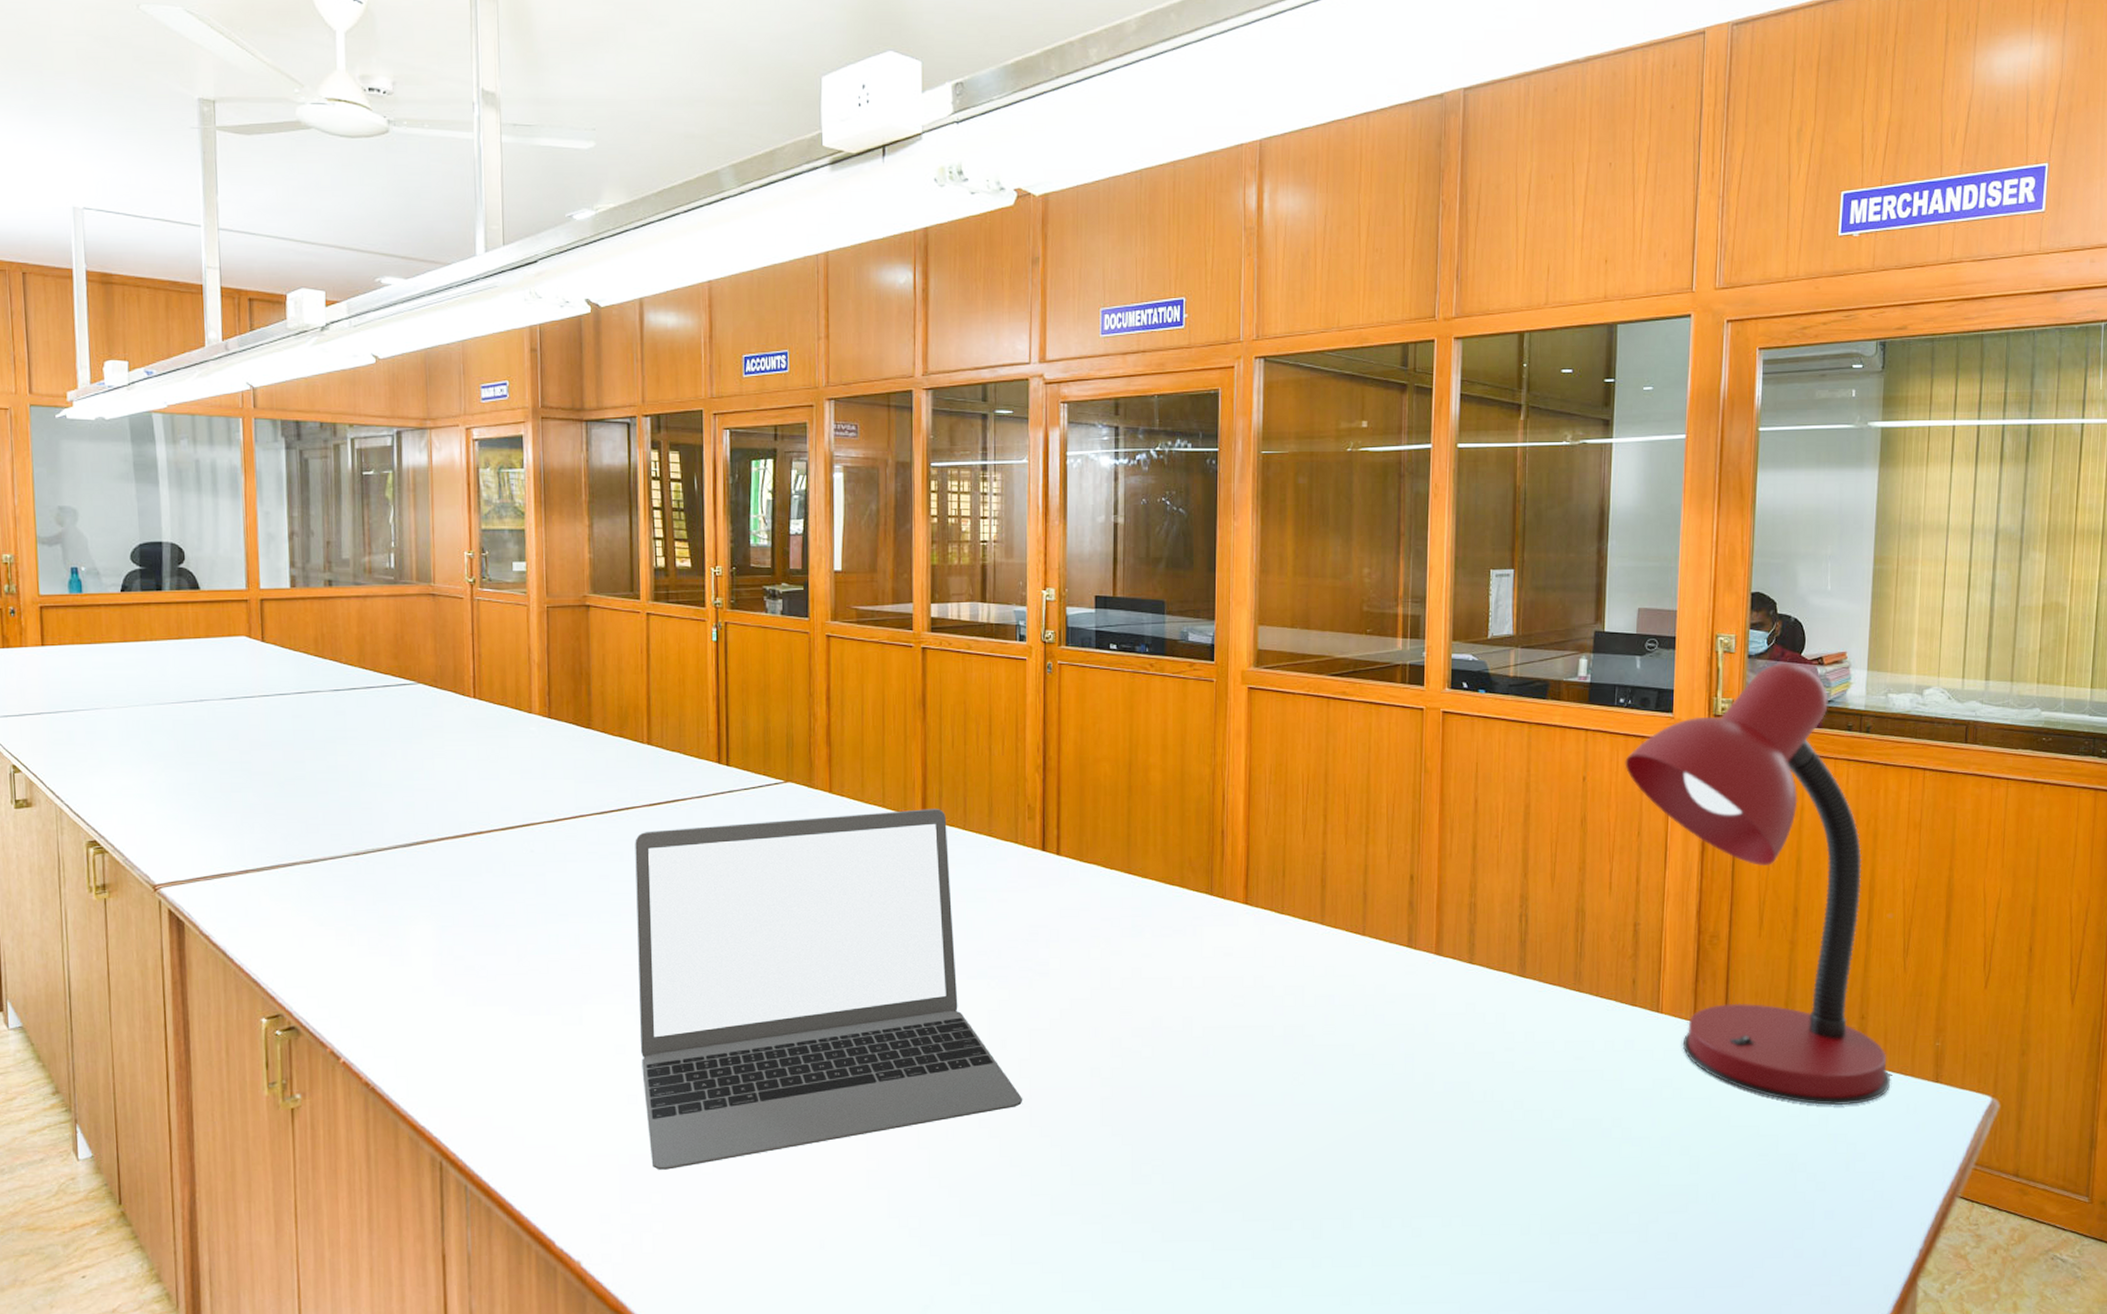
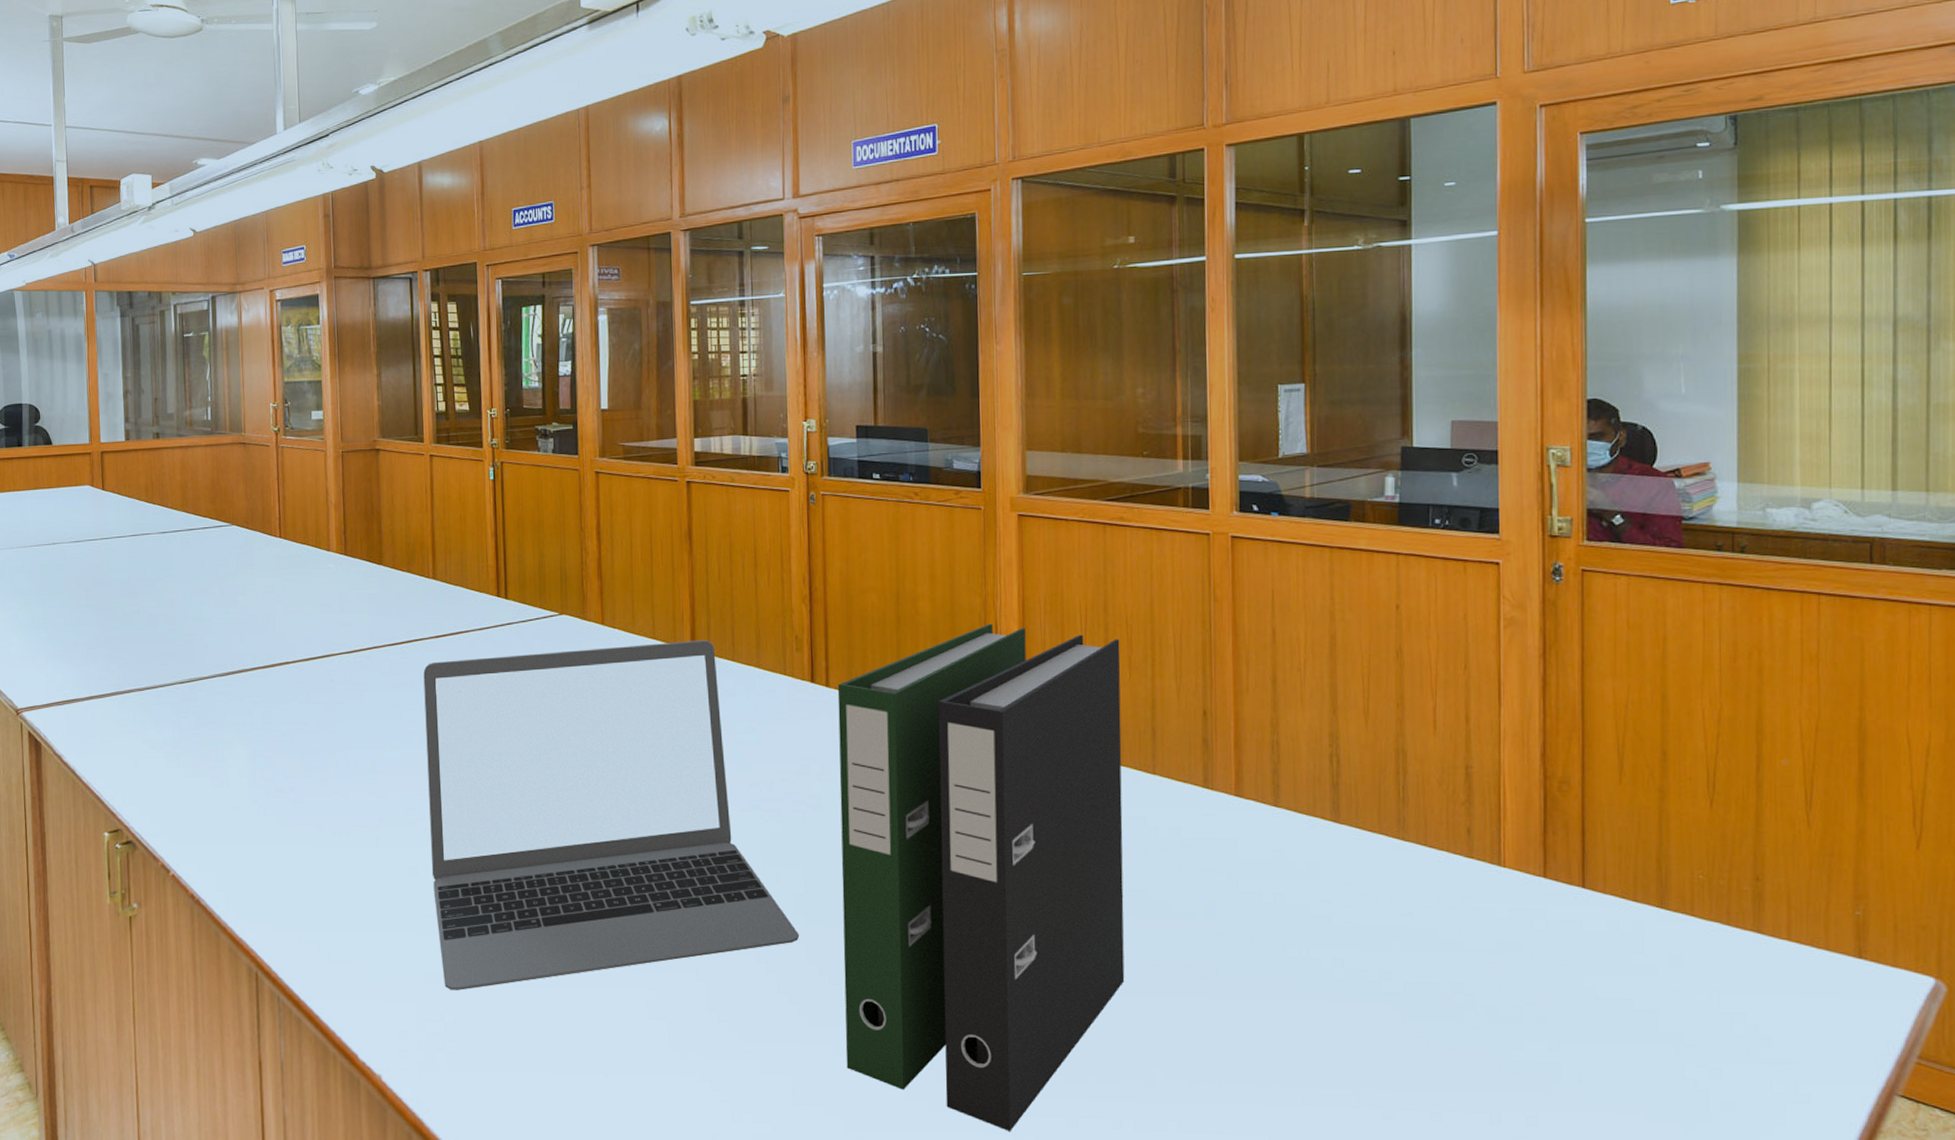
binder: none [1065,792,1338,1276] -> present [837,623,1125,1131]
desk lamp: present [1625,664,1891,1106] -> none [1445,477,1799,980]

